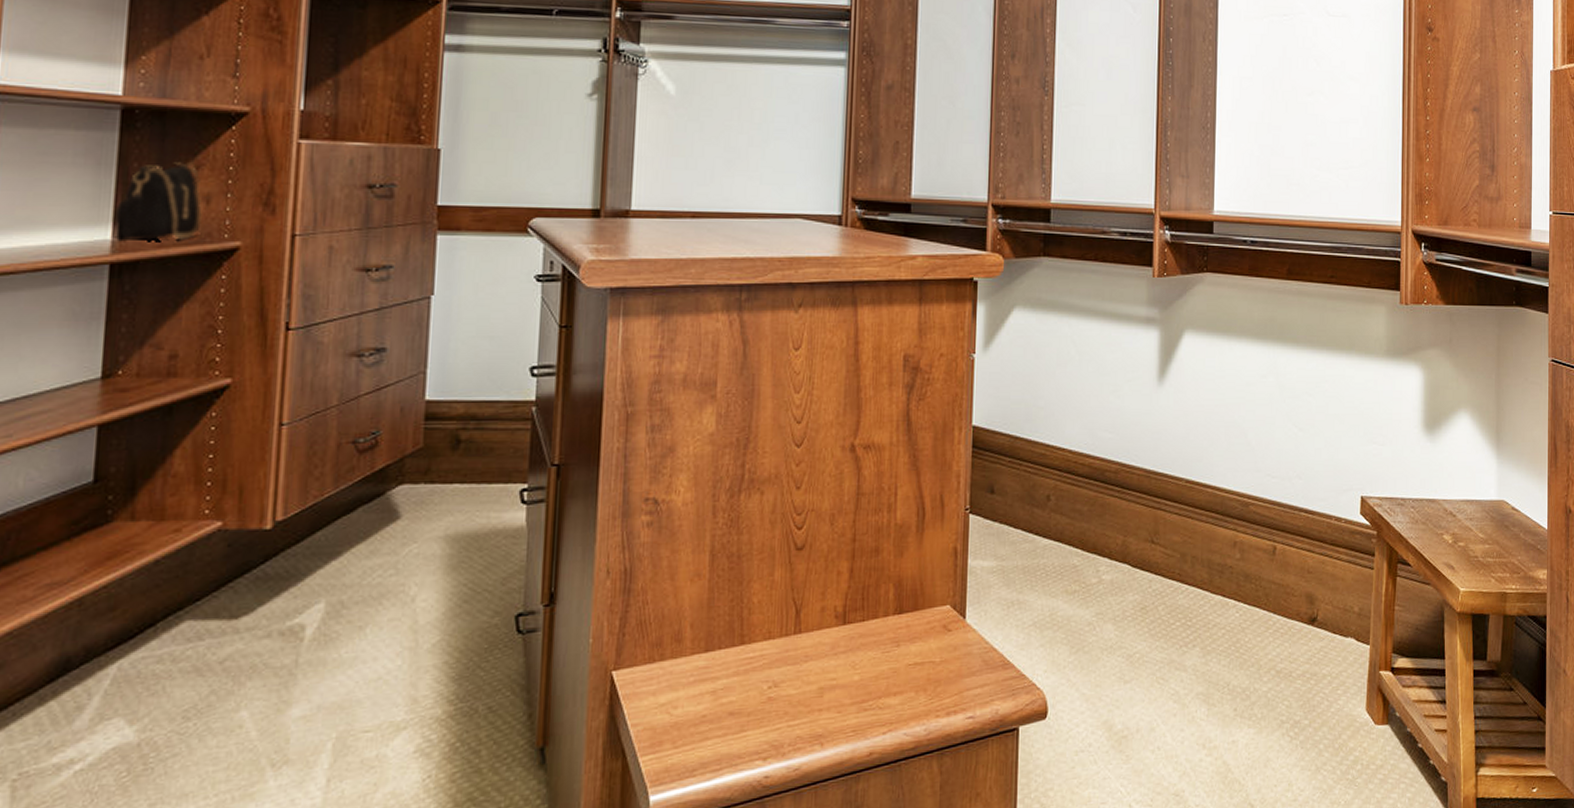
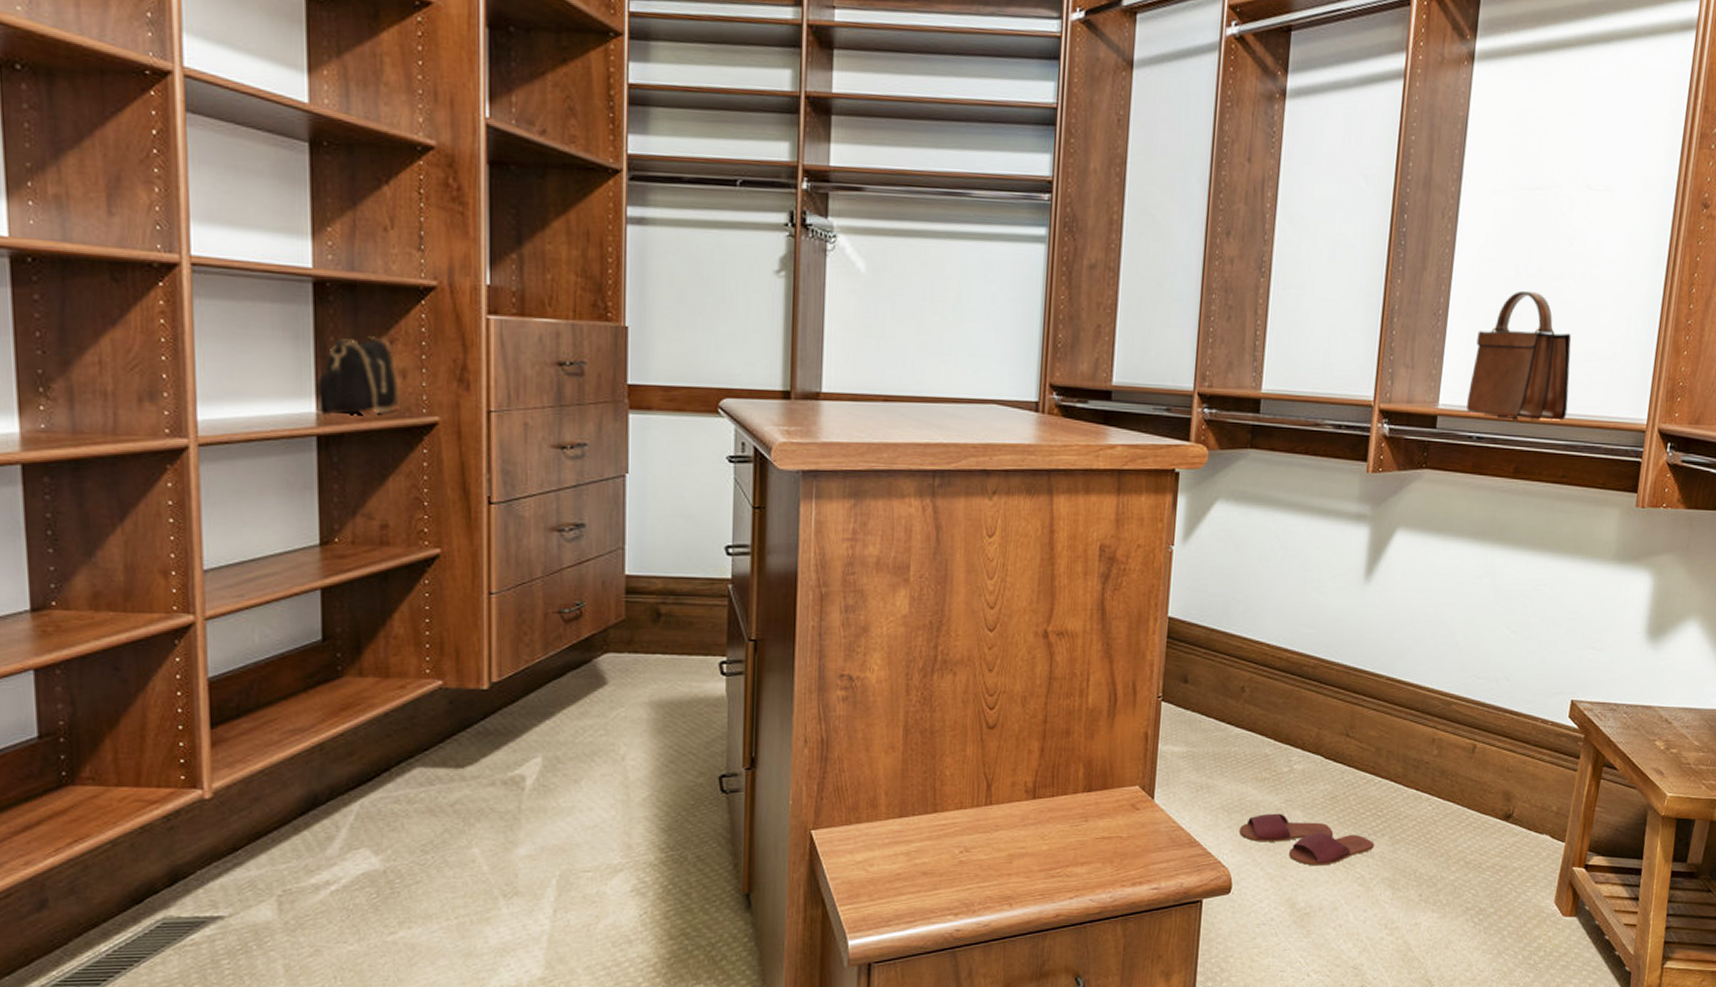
slippers: none [1051,627,1187,684] -> present [1238,813,1375,866]
handbag: none [1239,105,1330,224] -> present [1466,290,1572,421]

